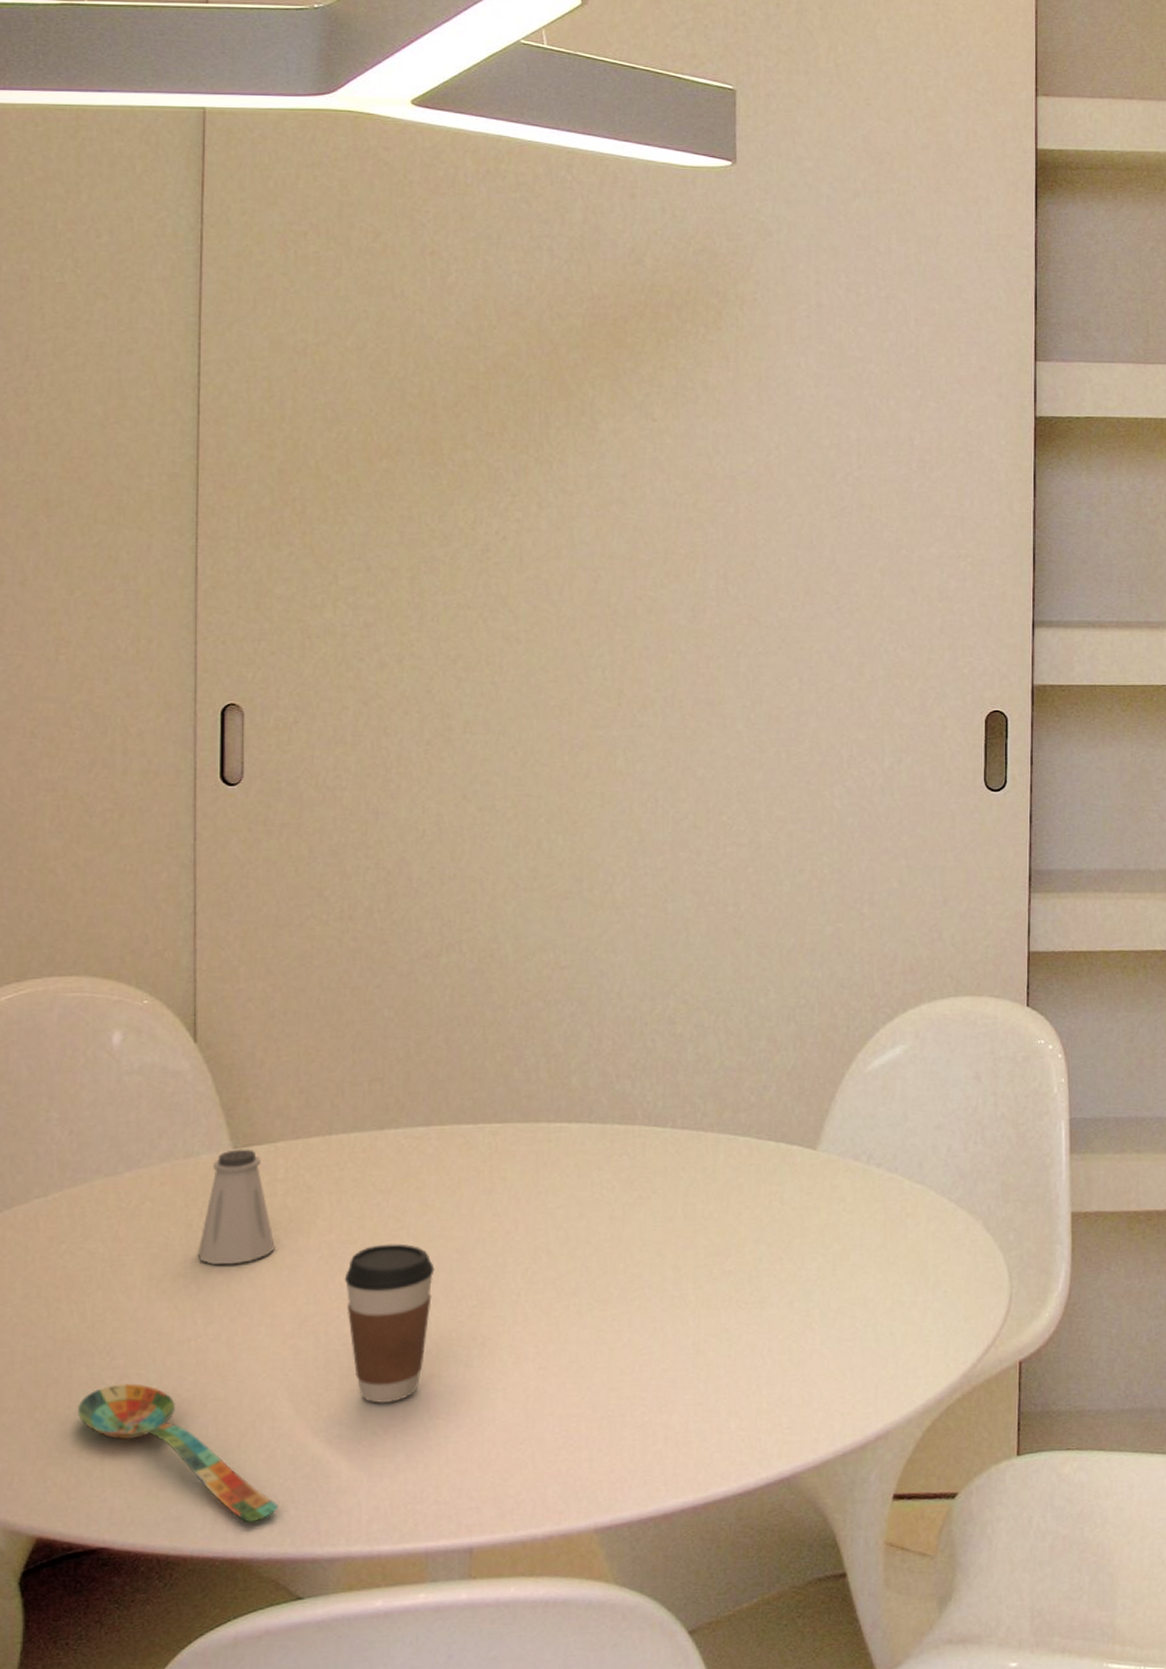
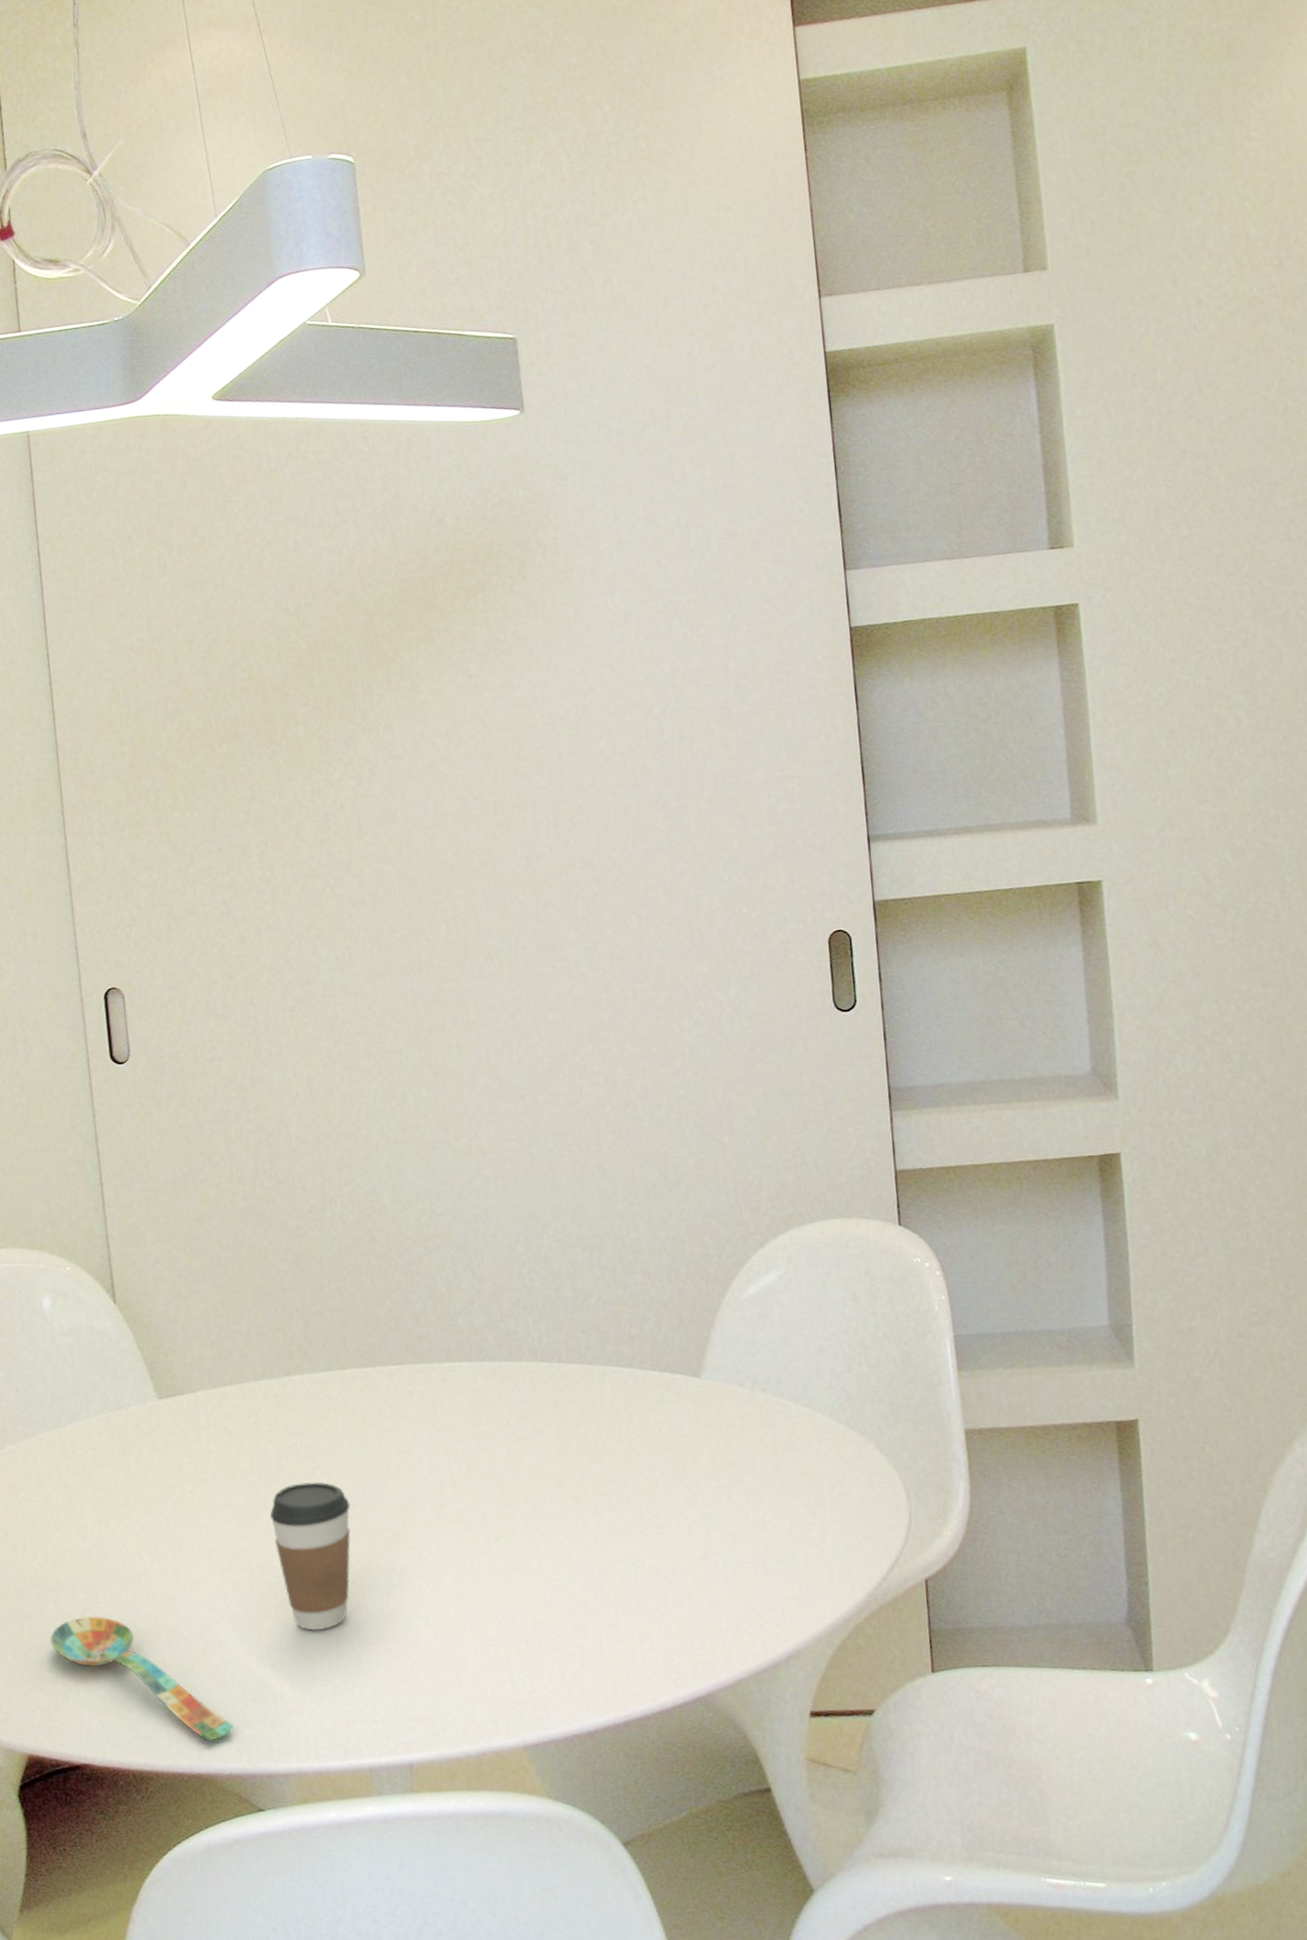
saltshaker: present [198,1149,275,1265] -> none [138,1399,205,1506]

